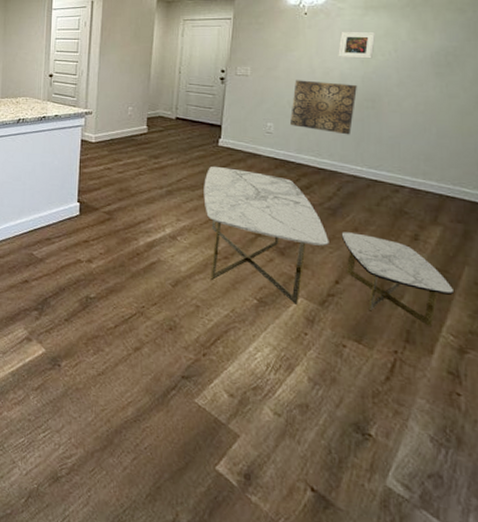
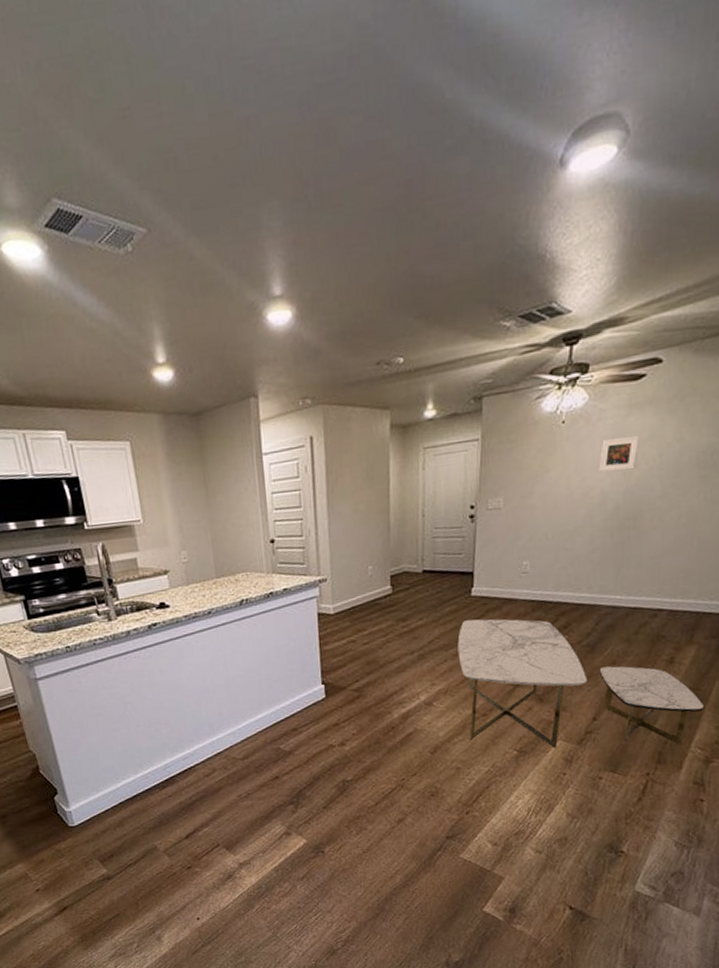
wall art: present [290,80,357,135] -> none [548,502,618,563]

